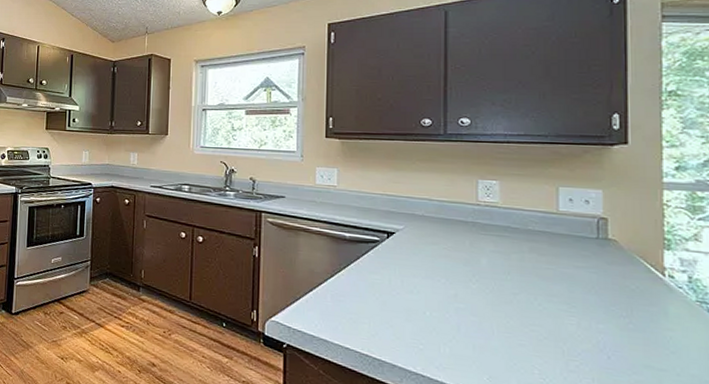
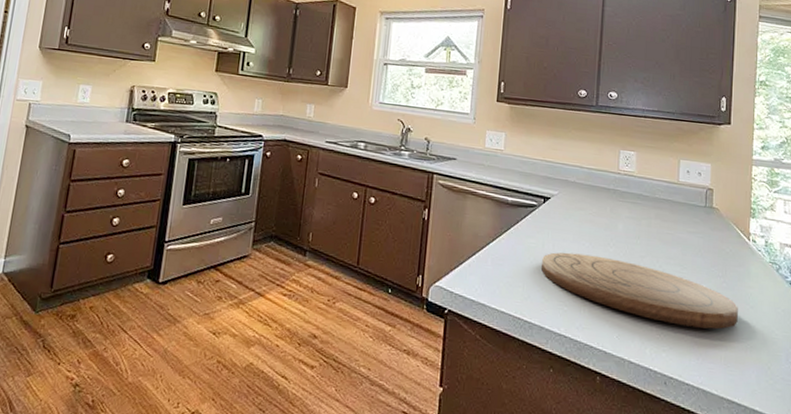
cutting board: none [390,288,653,376] -> present [541,252,738,330]

